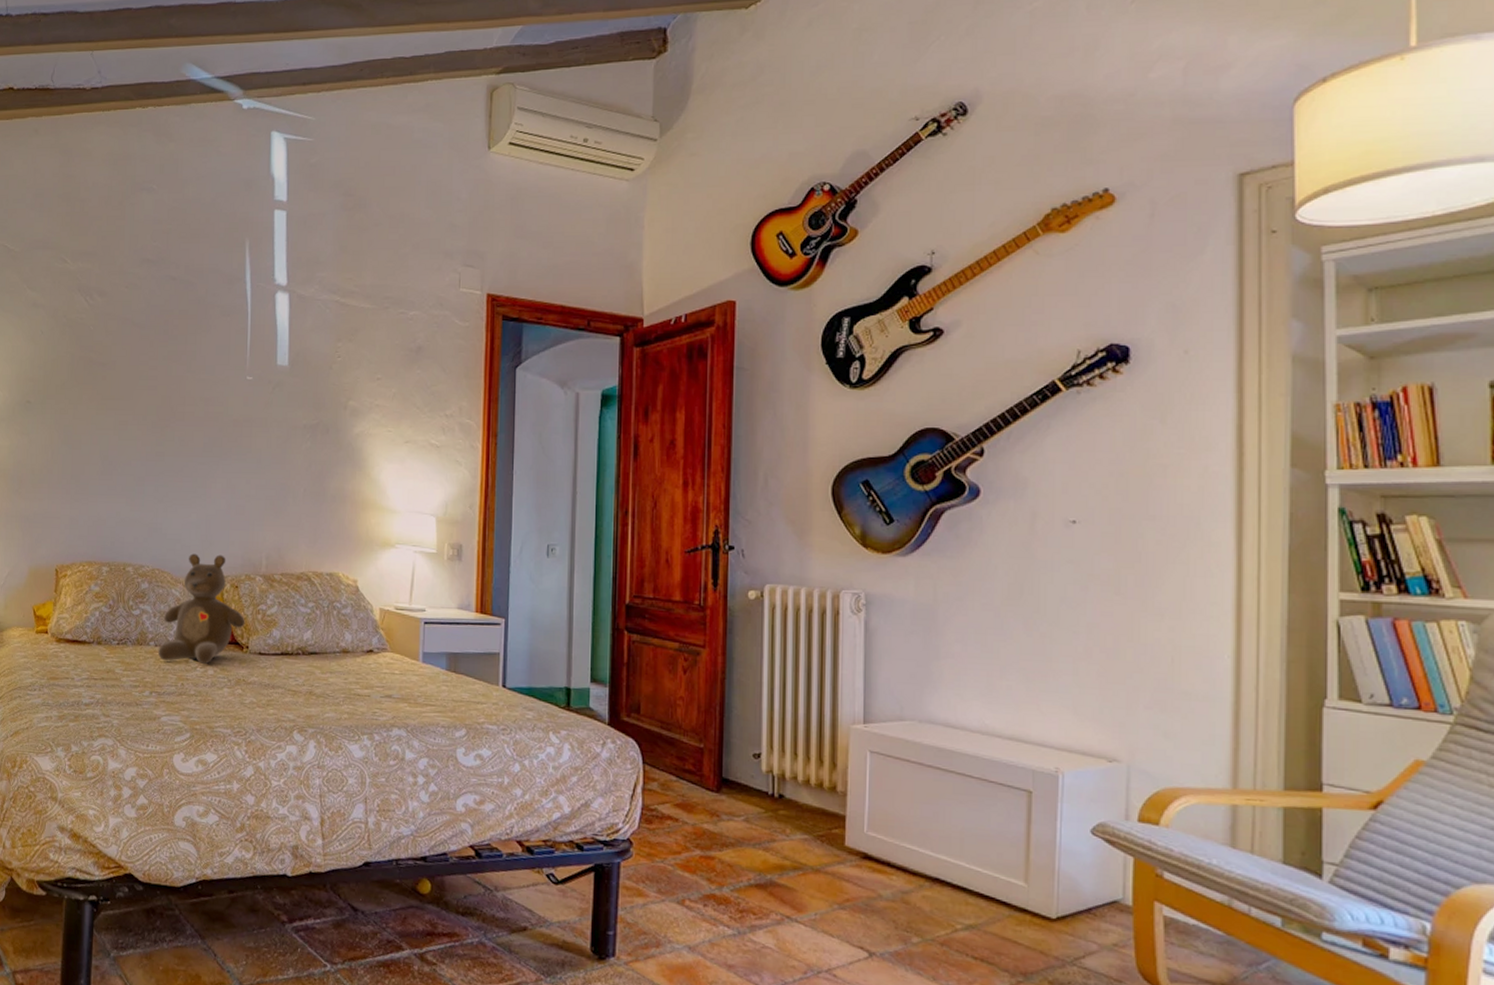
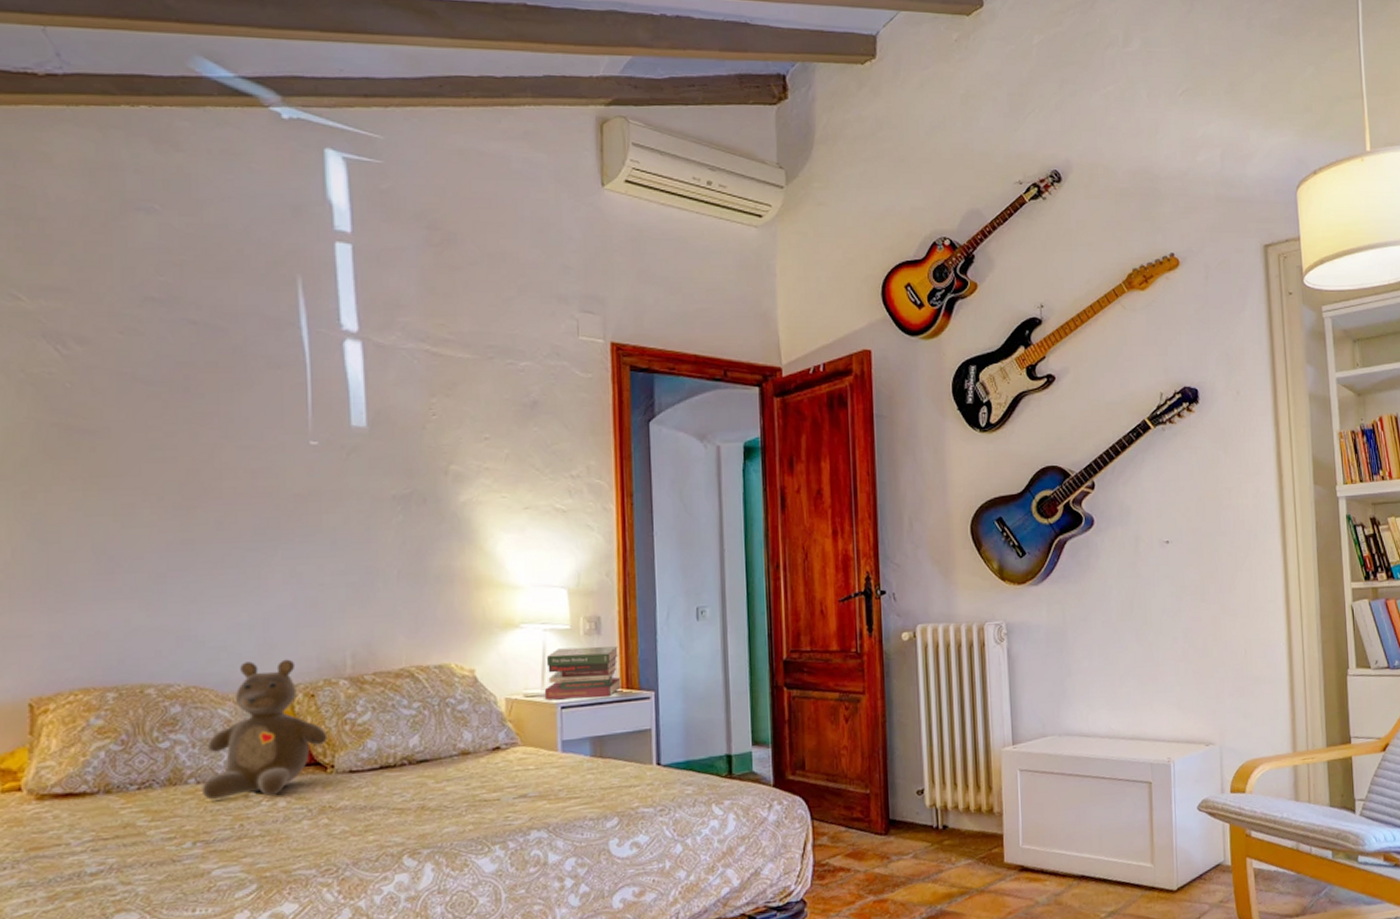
books: none [411,570,476,619] -> present [544,646,621,700]

